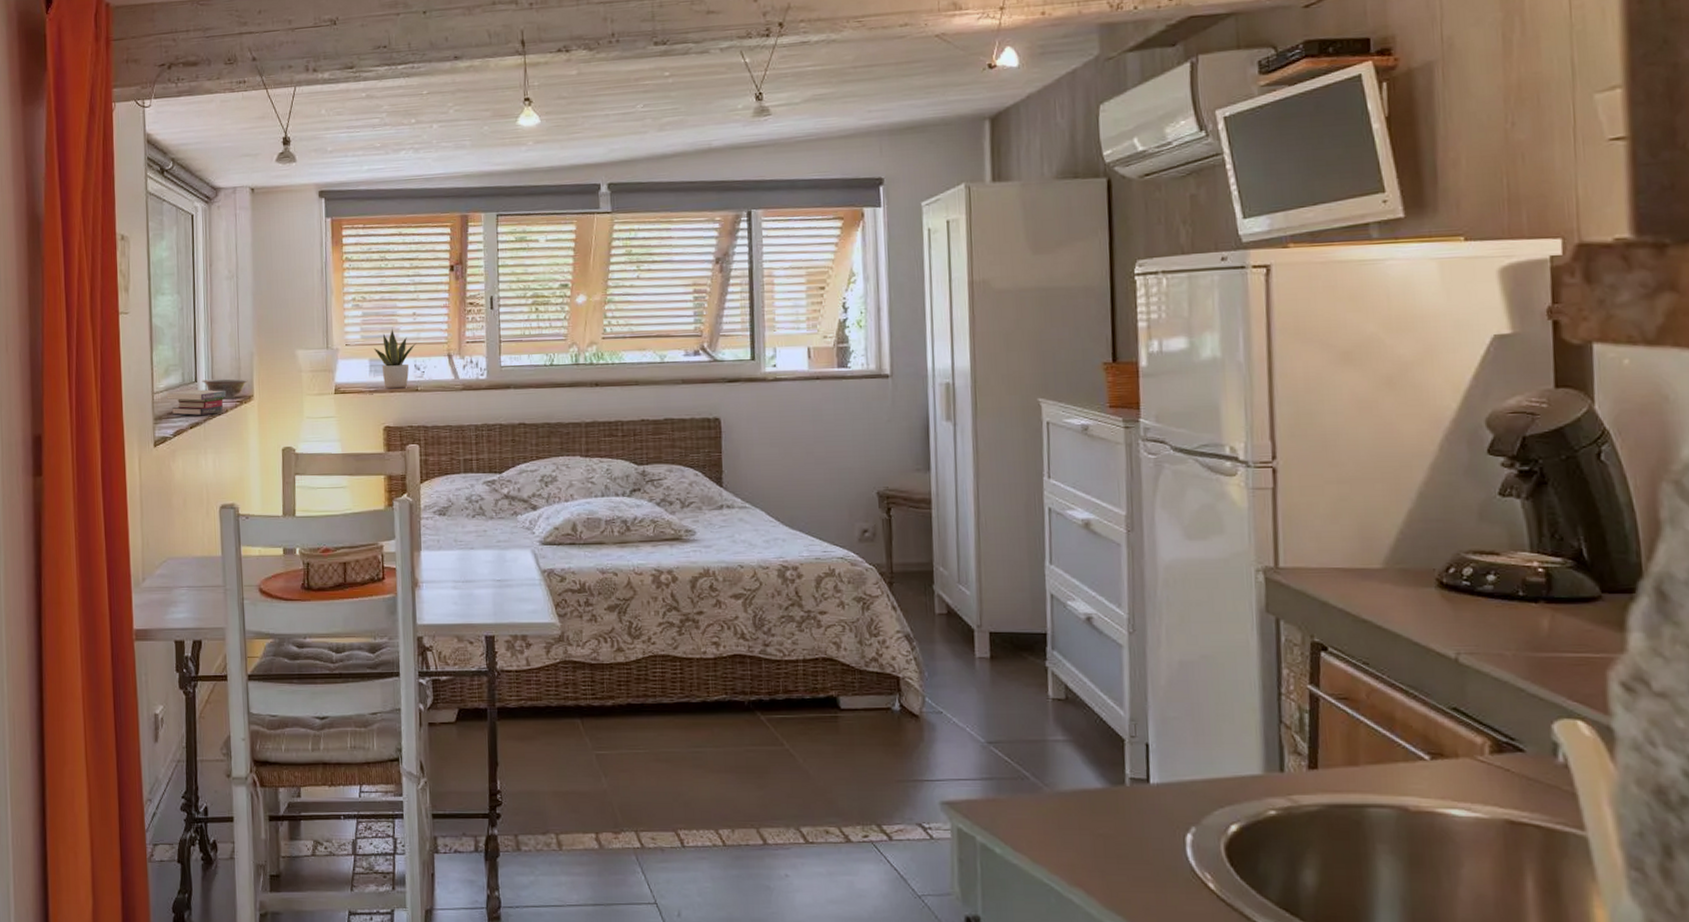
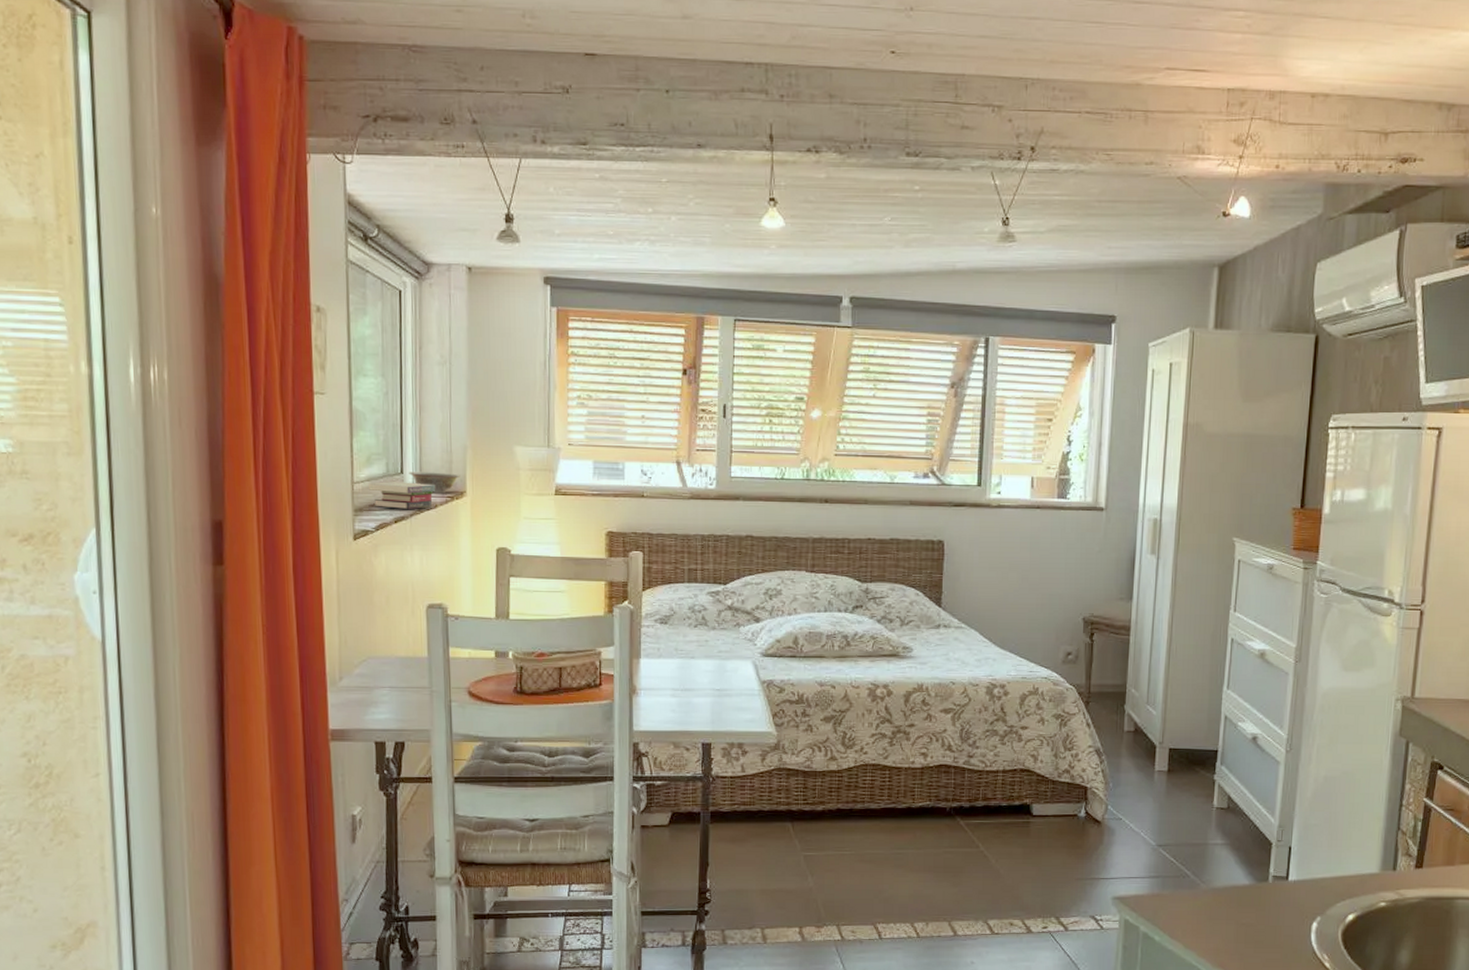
potted plant: present [373,328,417,389] -> none [598,430,645,494]

